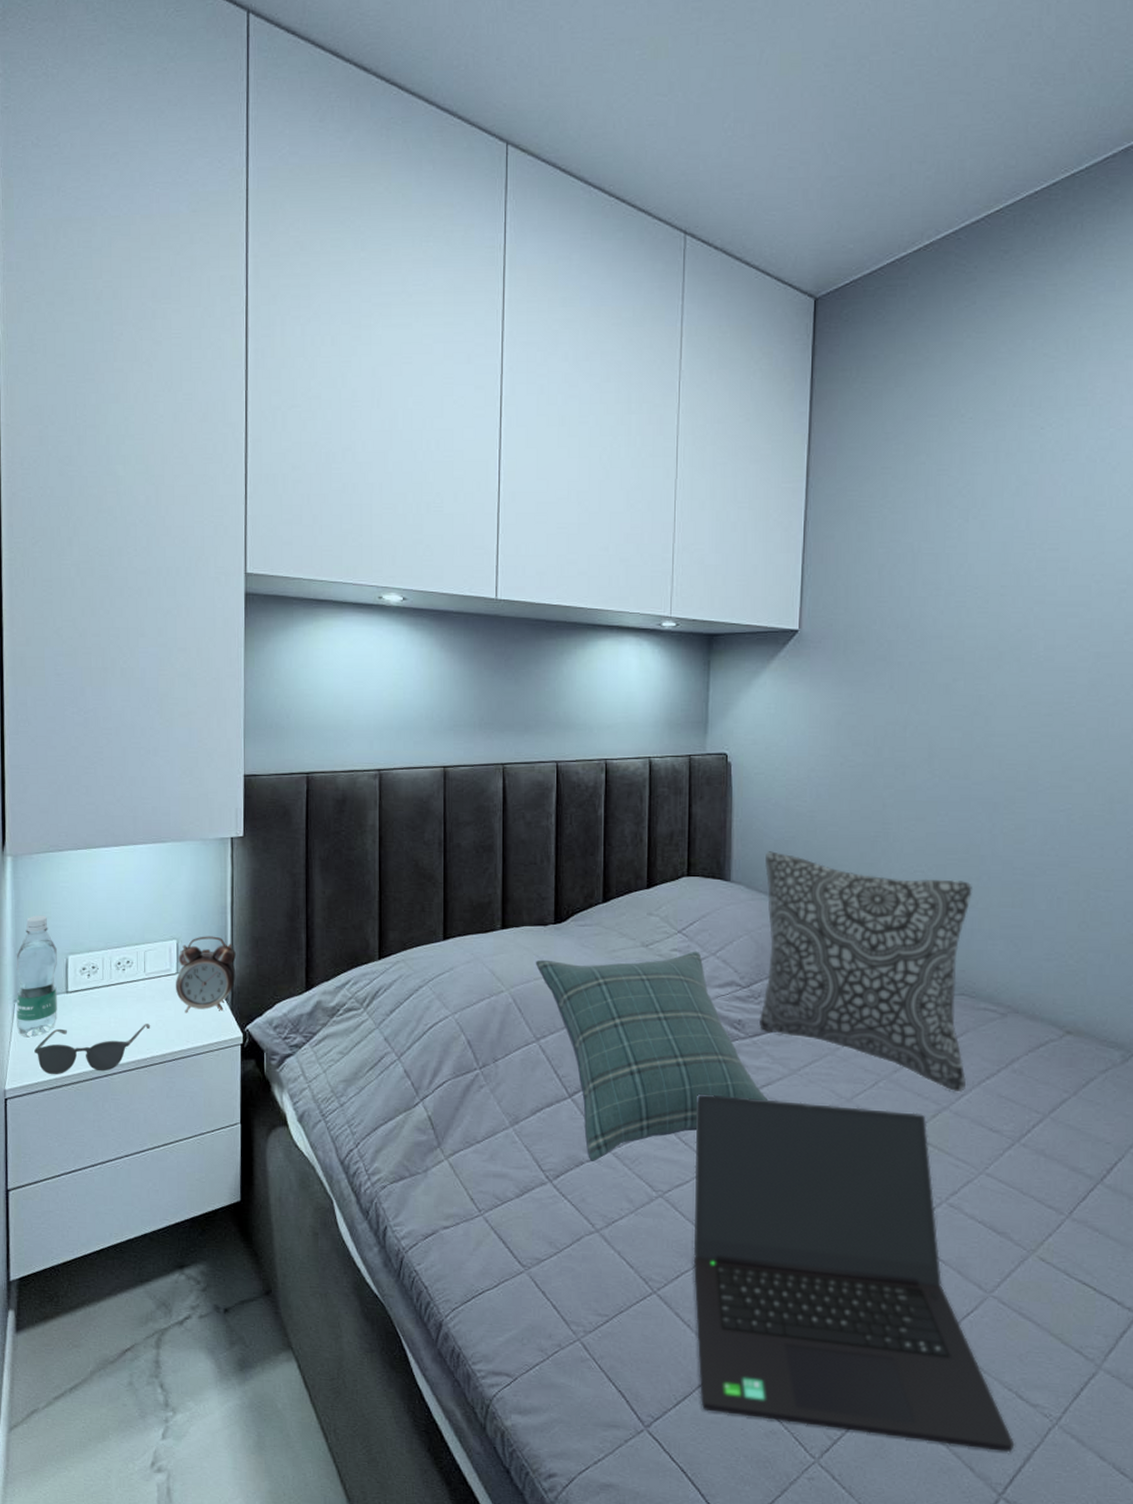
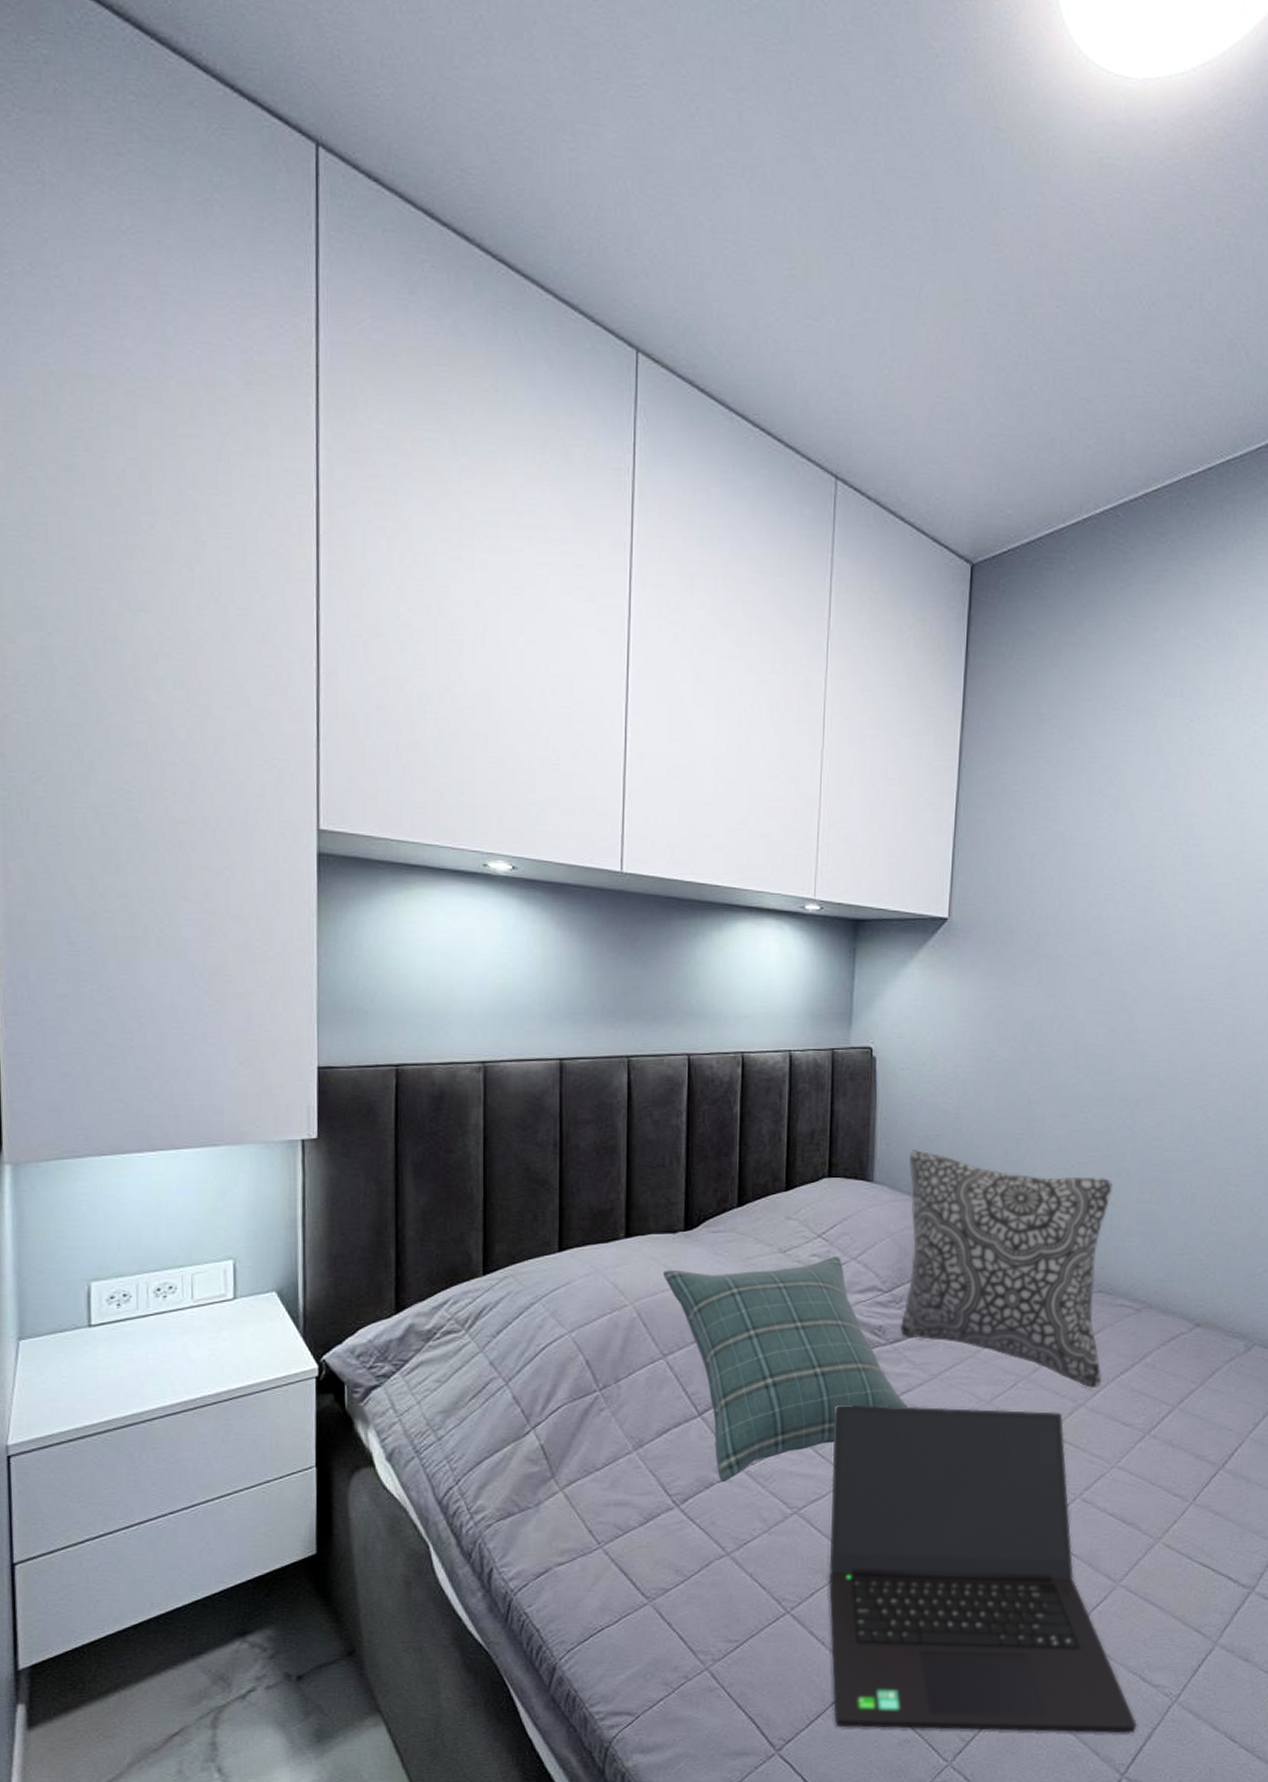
bottle: present [16,915,58,1037] -> none [19,1235,78,1381]
sunglasses: present [34,1024,151,1075] -> none [47,1359,201,1425]
alarm clock: present [176,936,237,1014] -> none [233,1254,310,1345]

